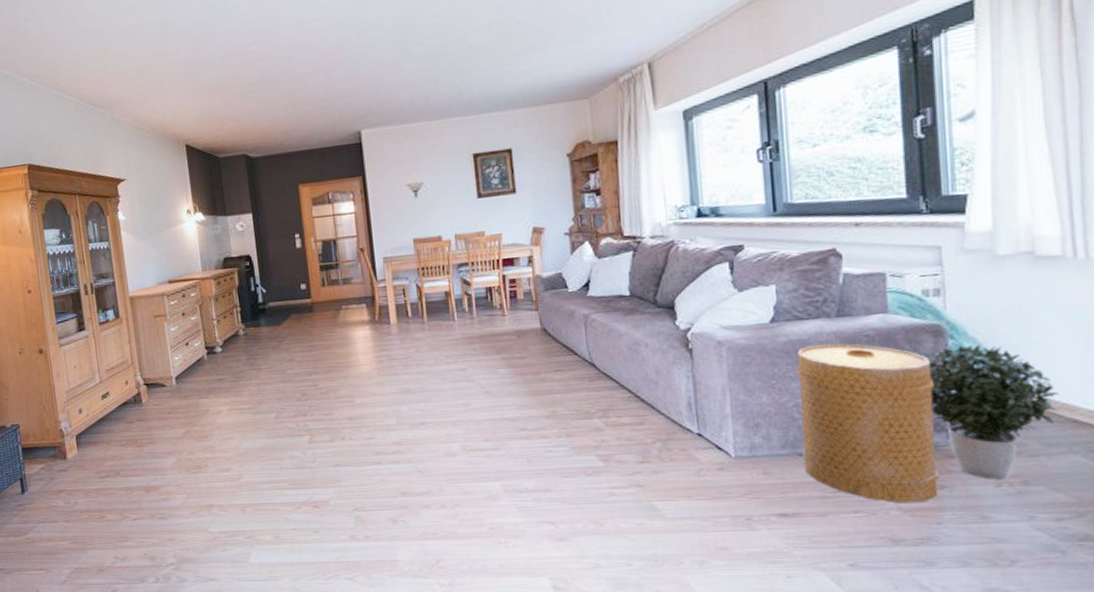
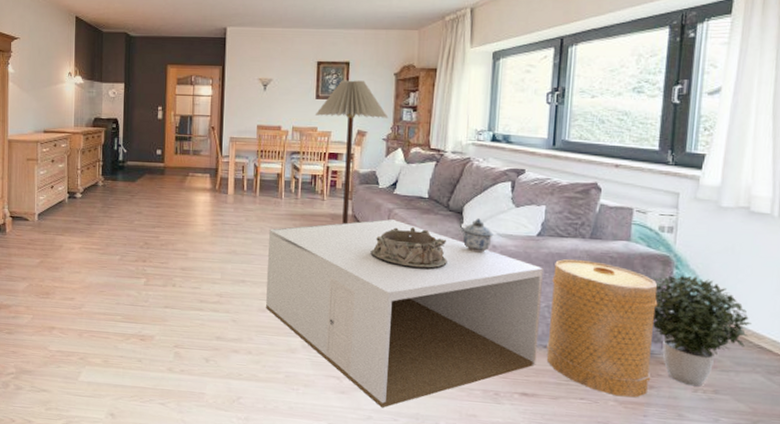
coffee table: none [444,327,792,553] -> present [266,219,543,408]
floor lamp: none [479,168,568,341] -> present [314,80,389,225]
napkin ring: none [569,333,665,383] -> present [370,227,447,270]
lidded jar: none [676,311,716,353] -> present [461,218,494,253]

